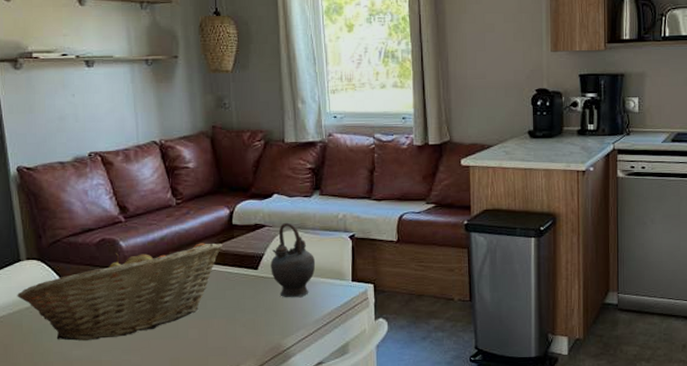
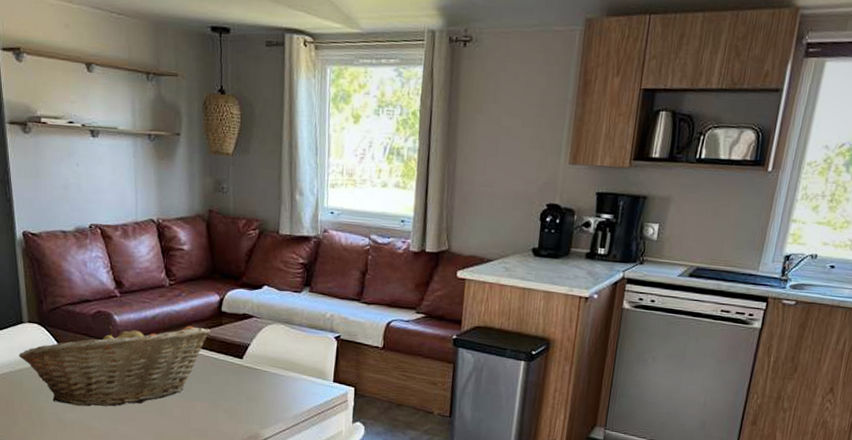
teapot: present [270,222,316,298] -> none [255,315,300,391]

